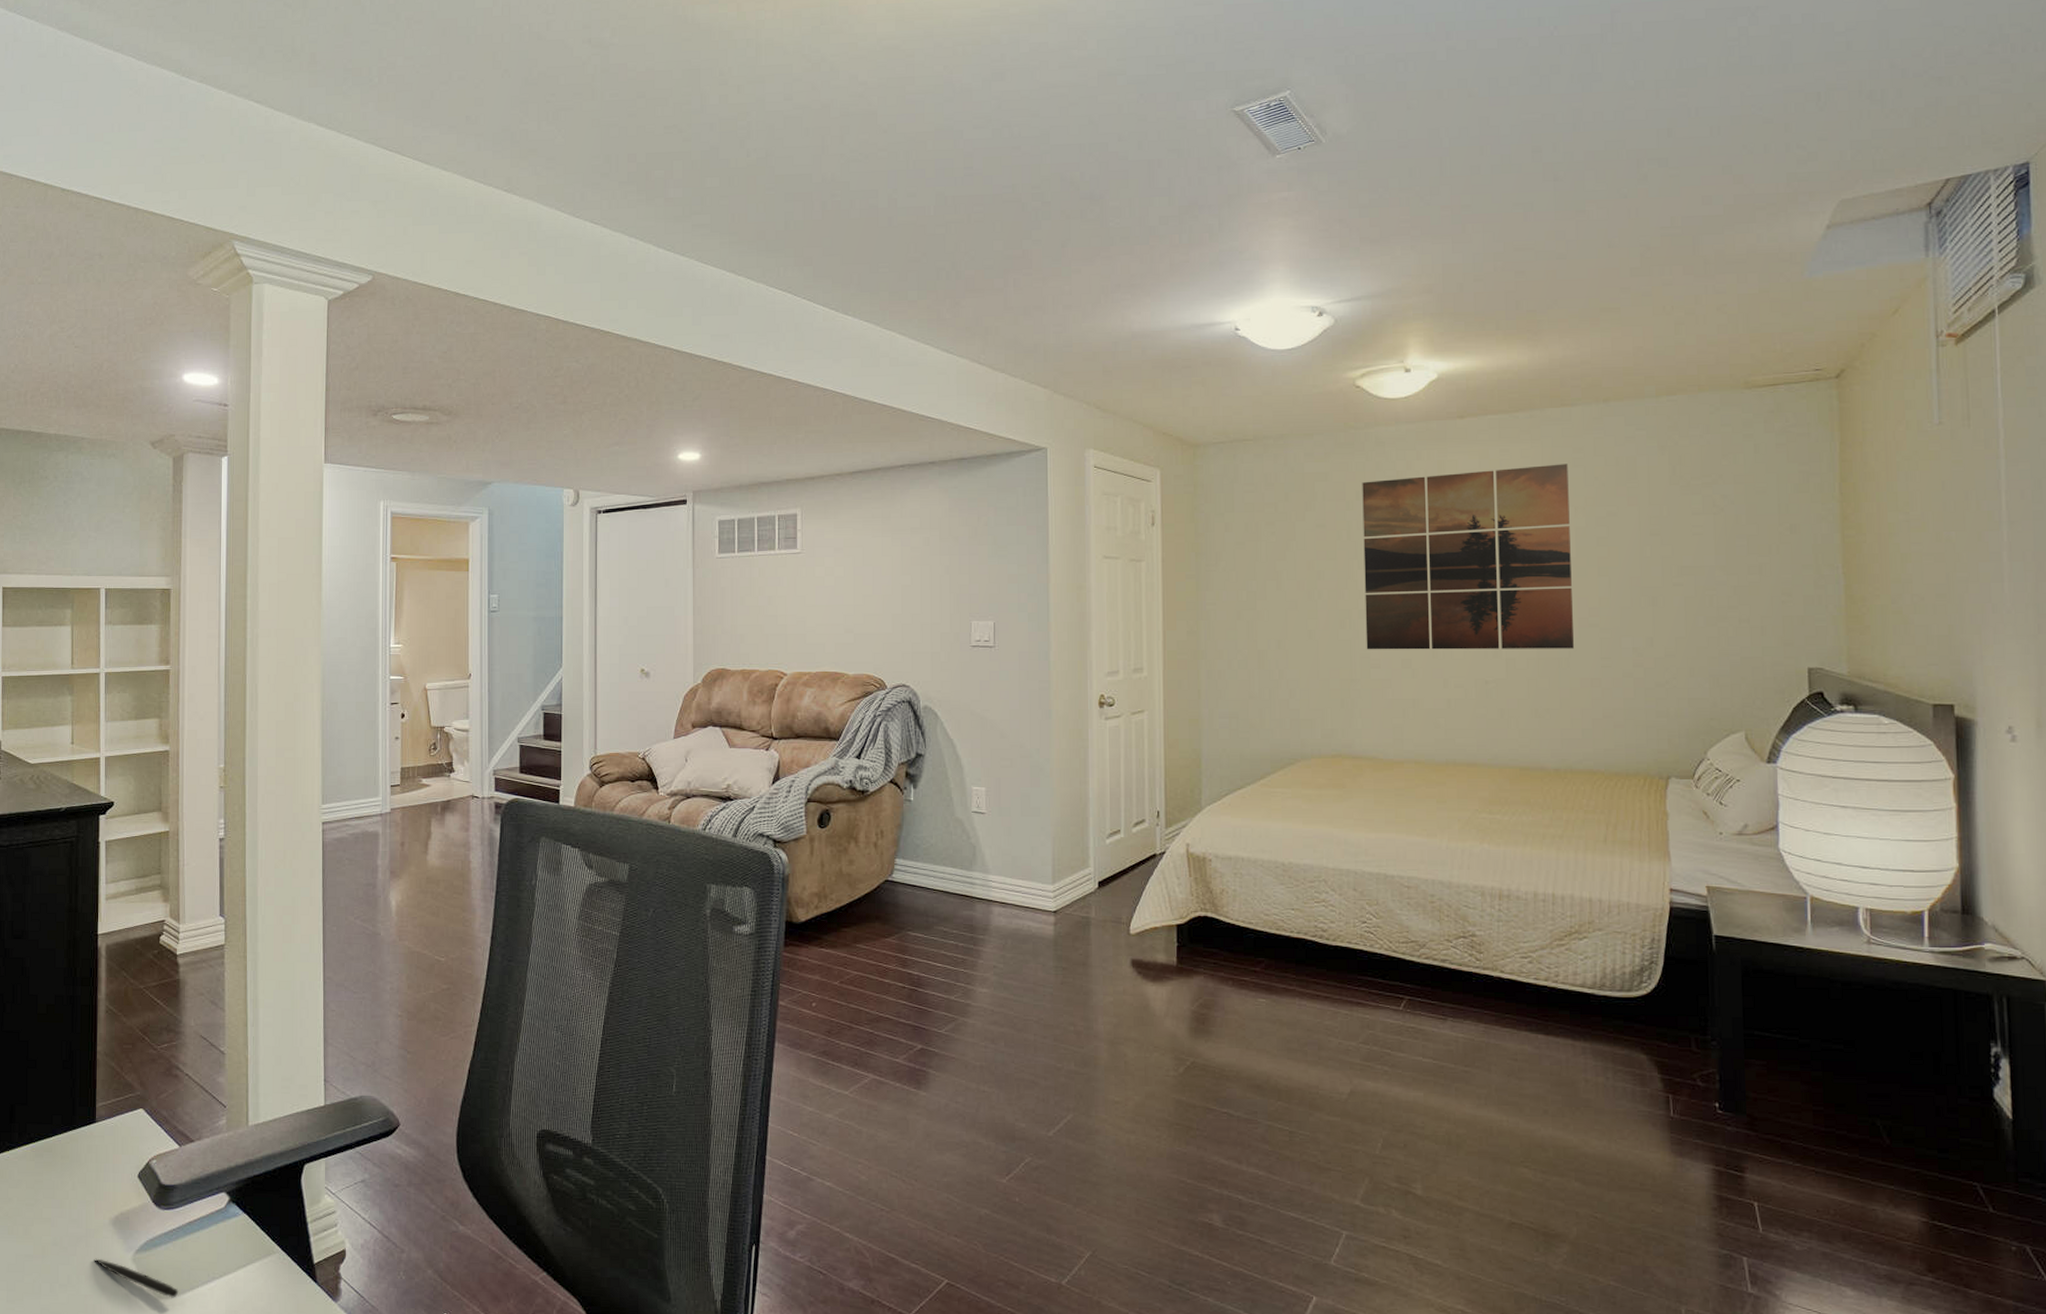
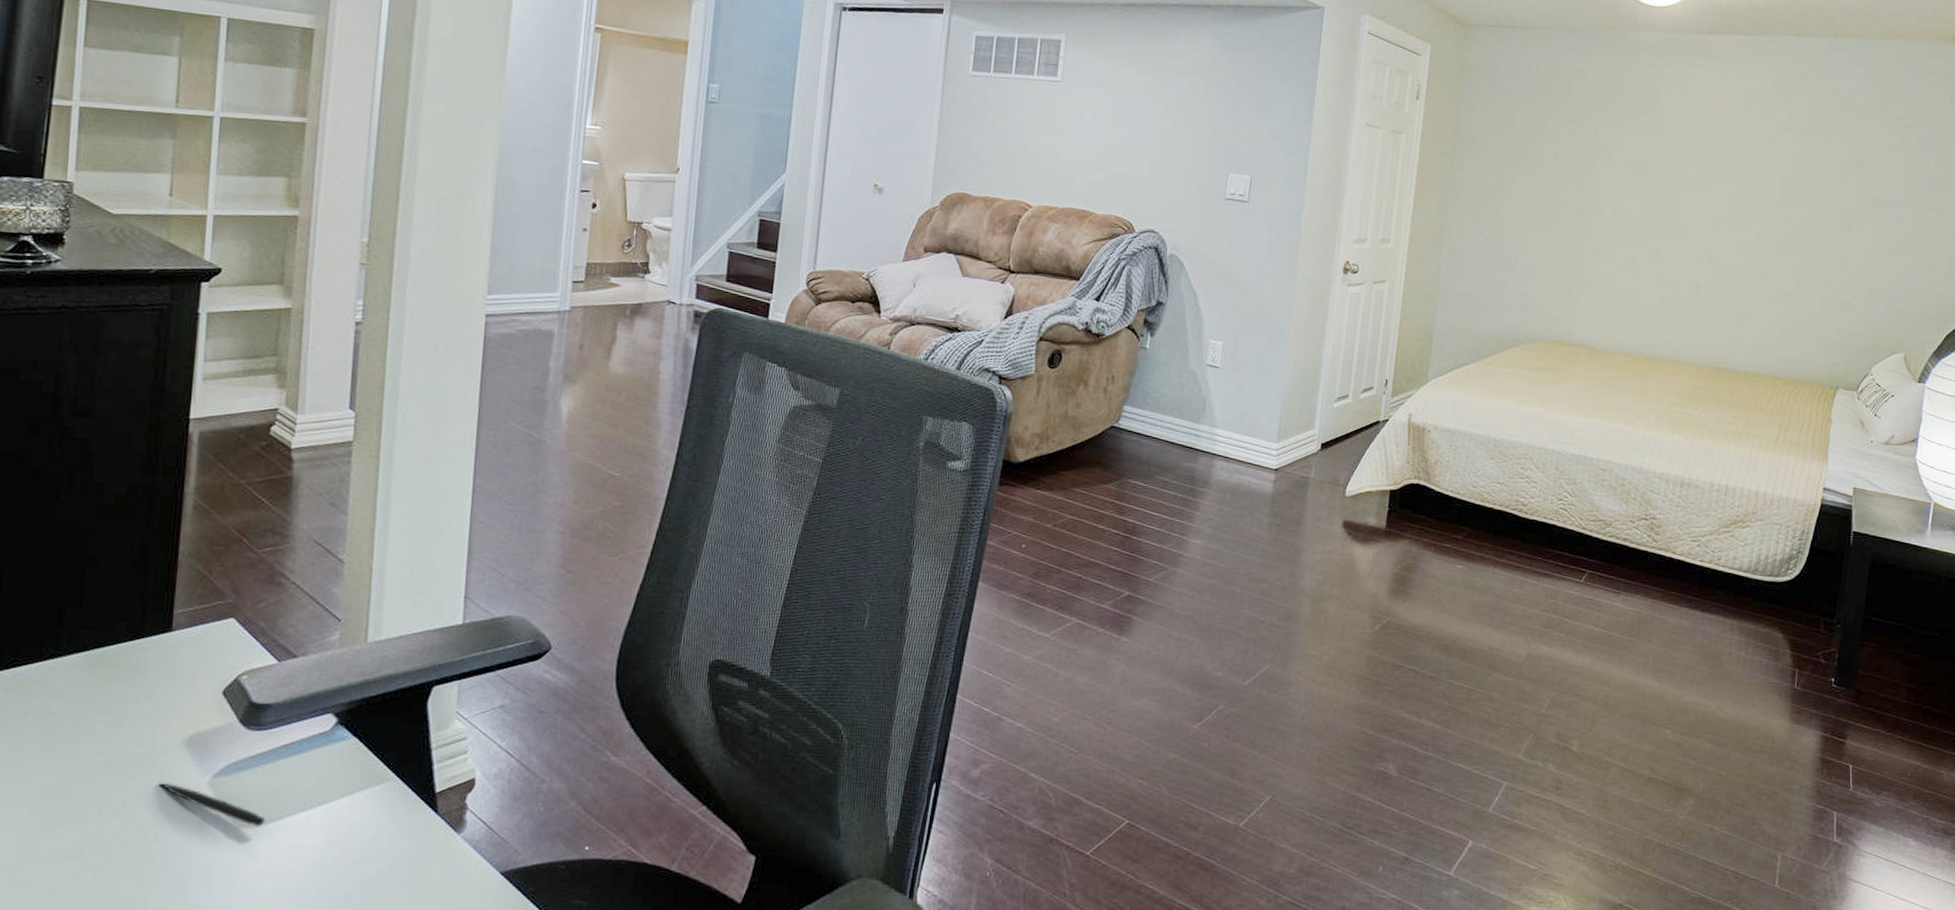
wall art: present [1362,464,1574,650] -> none [1597,83,1796,263]

